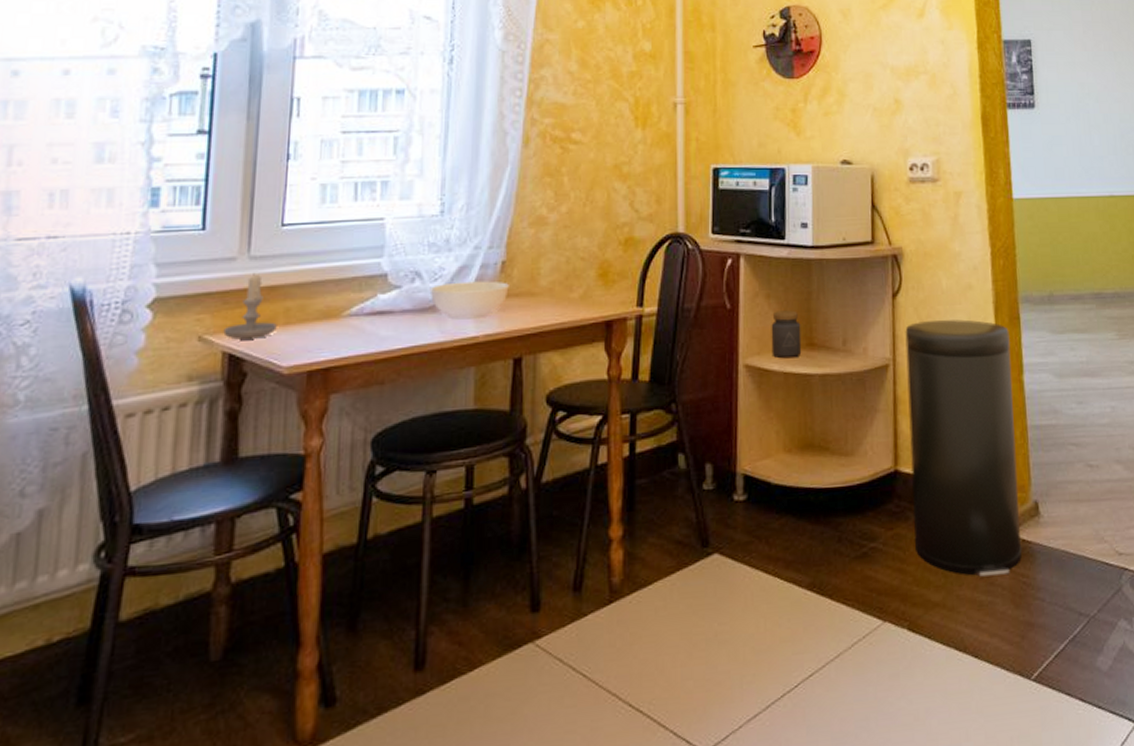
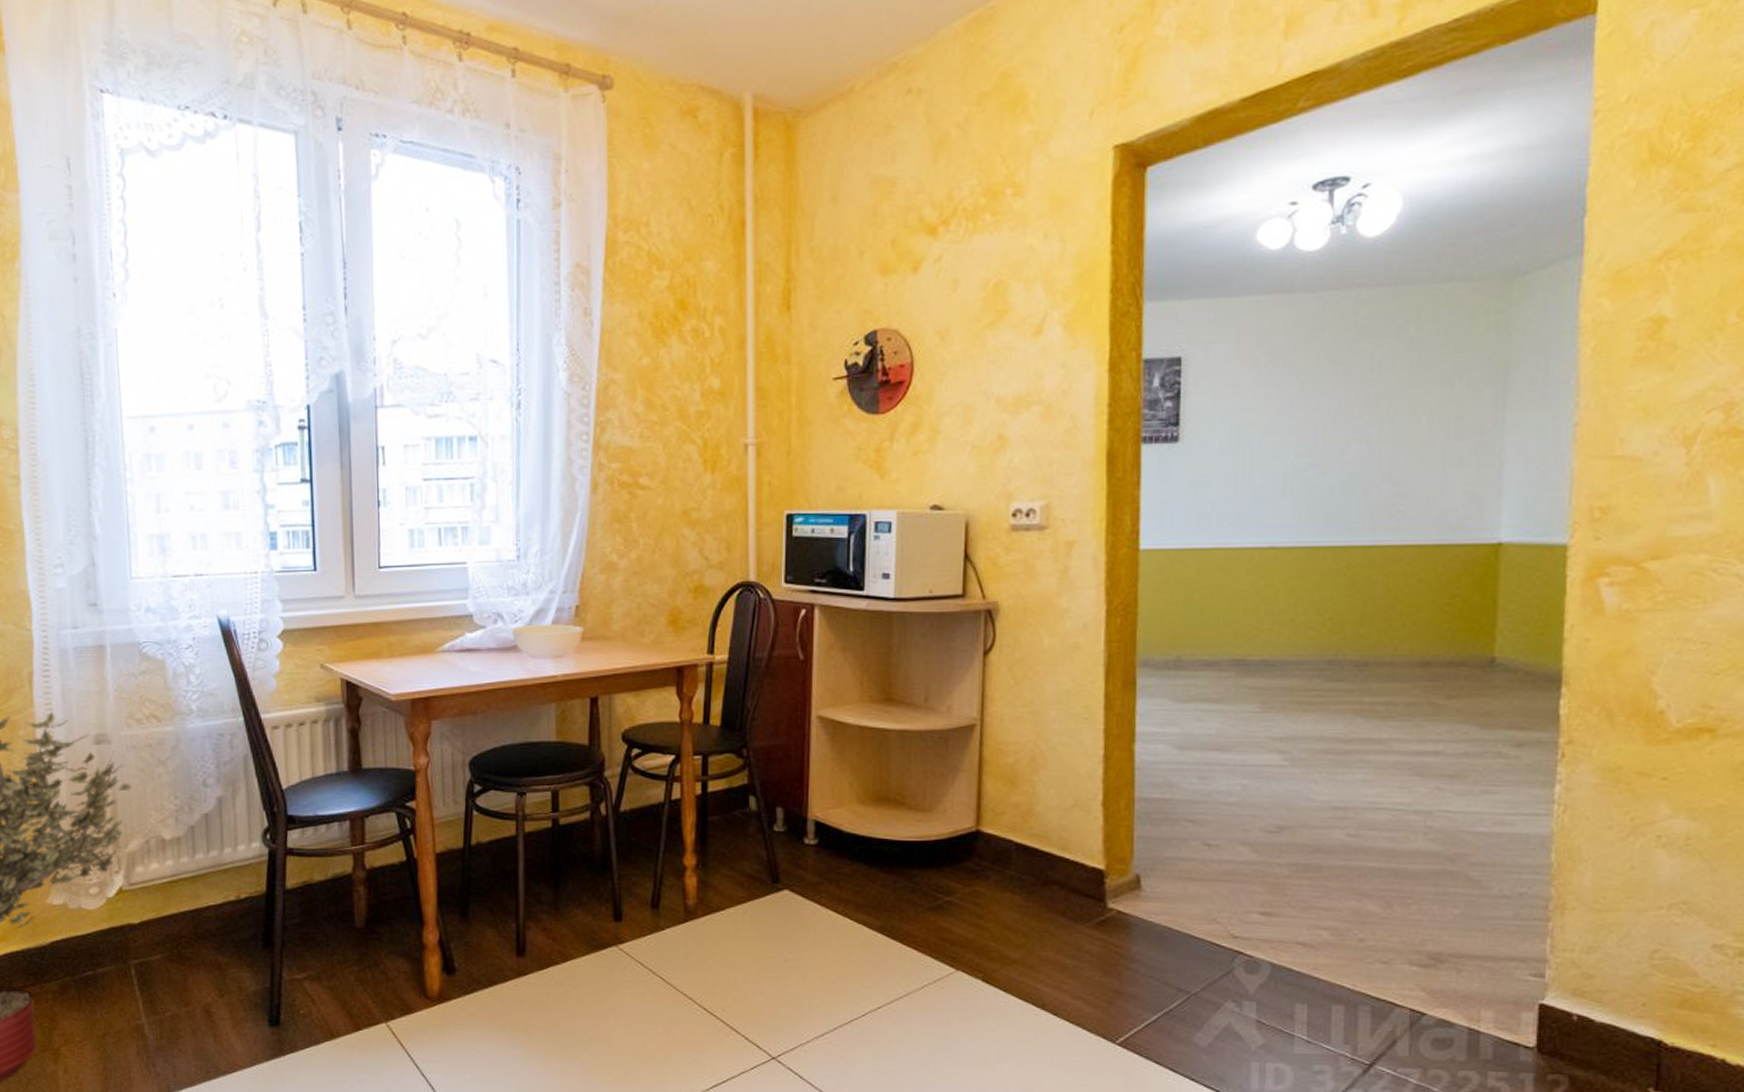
candle: present [223,272,277,340] -> none [340,610,383,669]
jar: present [771,310,802,359] -> none [846,664,879,712]
pedal bin: present [905,319,1022,578] -> none [994,682,1121,944]

